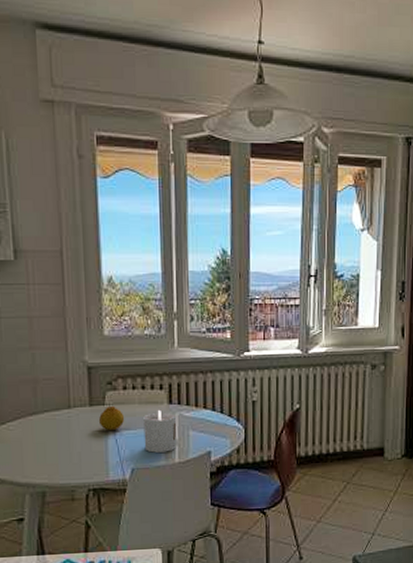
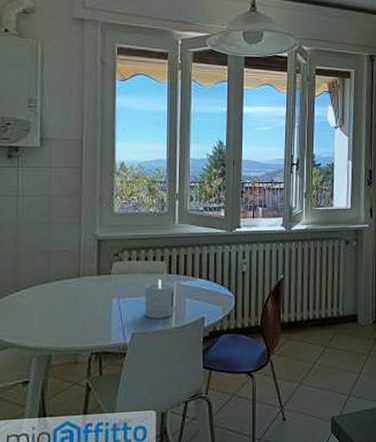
fruit: present [98,406,125,430] -> none [104,276,129,297]

